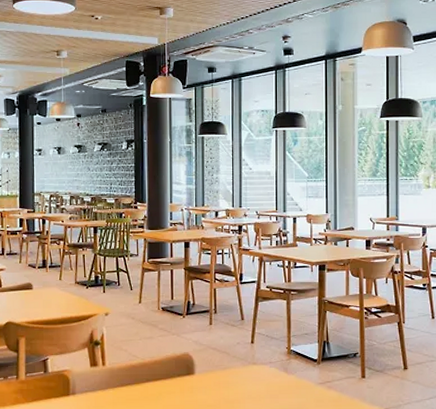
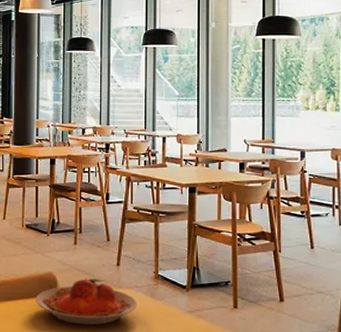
plate: none [173,356,271,402] -> present [36,278,137,325]

